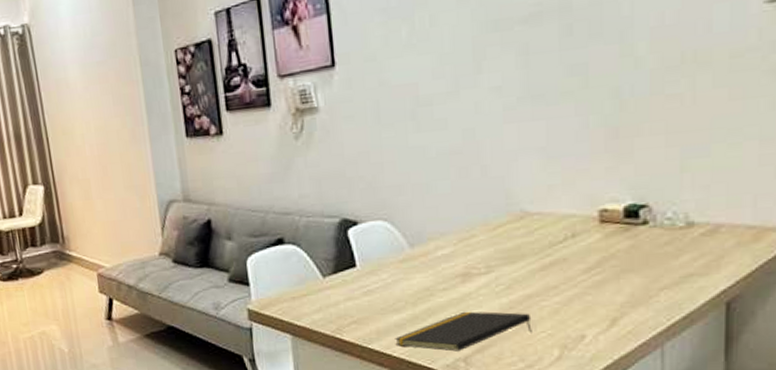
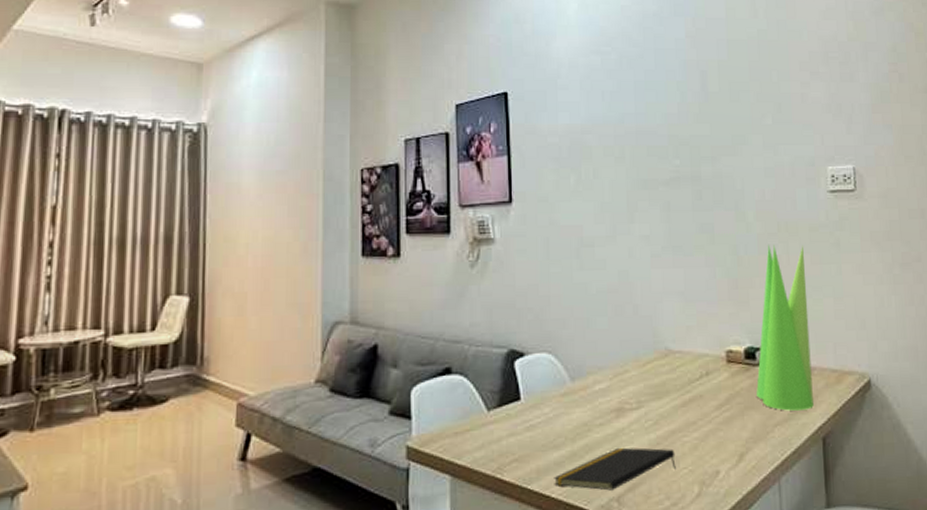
plant: none [638,78,720,274] -> present [756,245,813,411]

